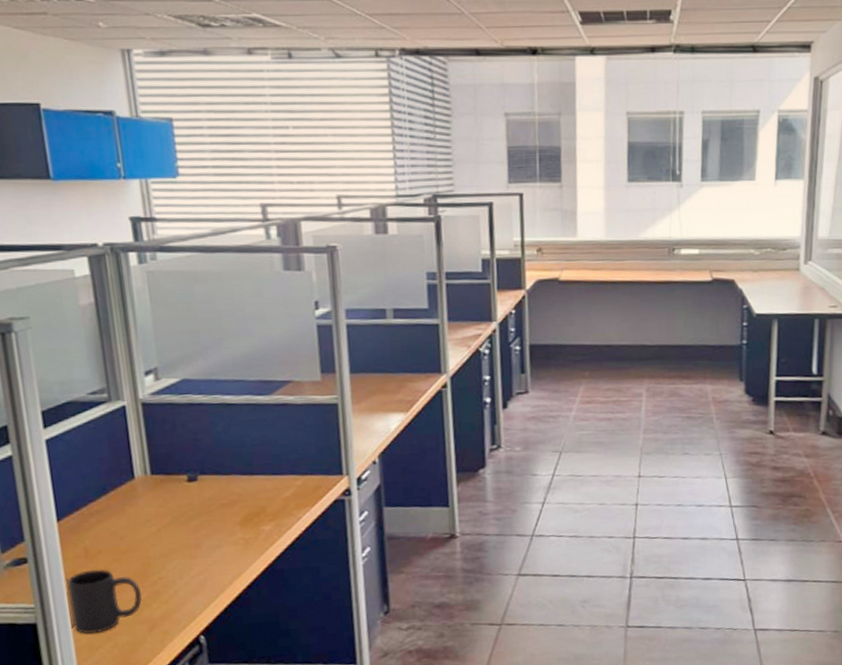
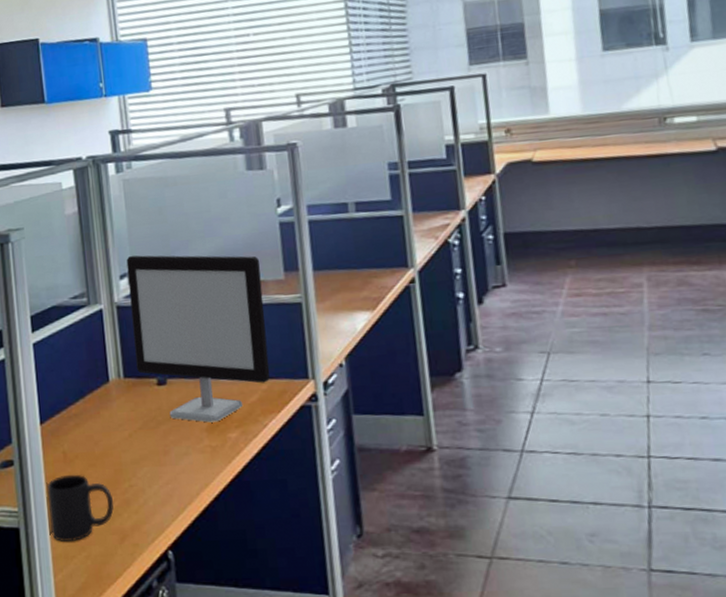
computer monitor: none [152,351,305,517] -> present [126,255,271,423]

